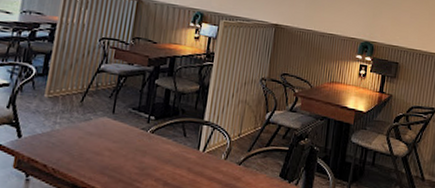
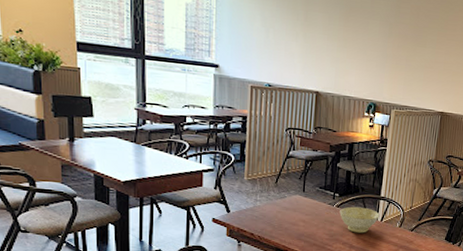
bowl: none [154,132,202,167] -> present [339,206,380,233]

